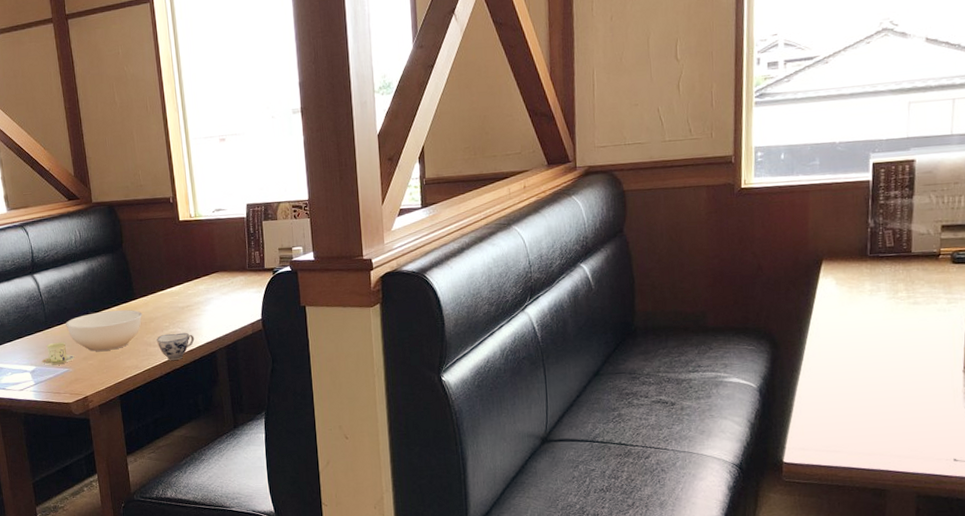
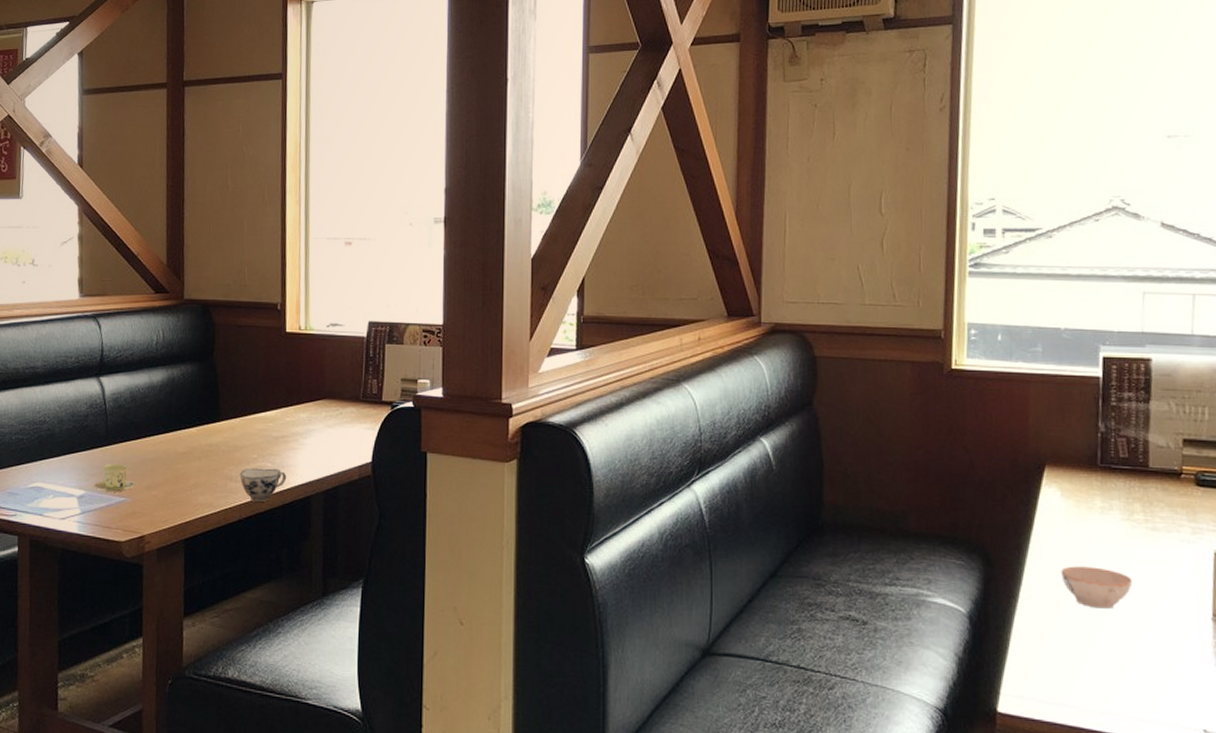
bowl: present [66,310,142,352] -> none [130,431,226,481]
teacup: none [836,339,897,373] -> present [1061,566,1133,609]

